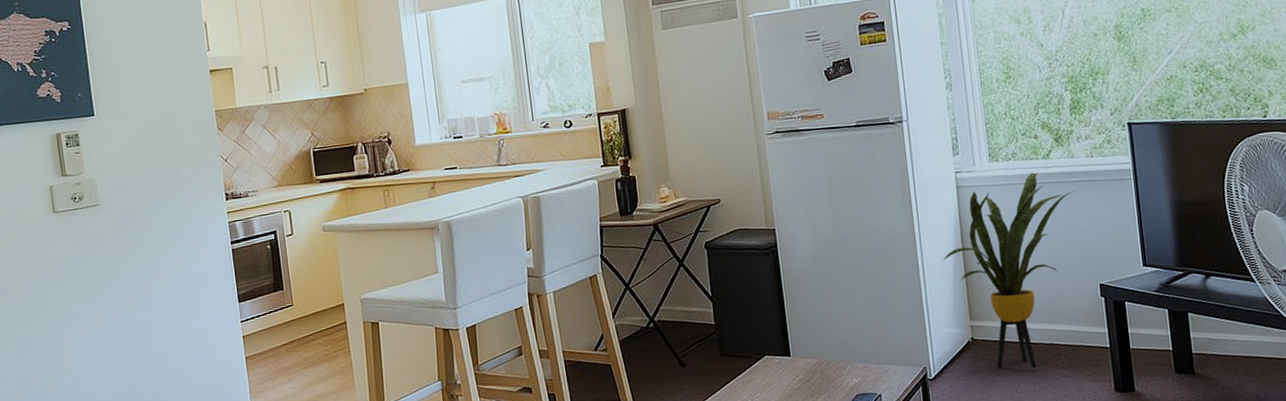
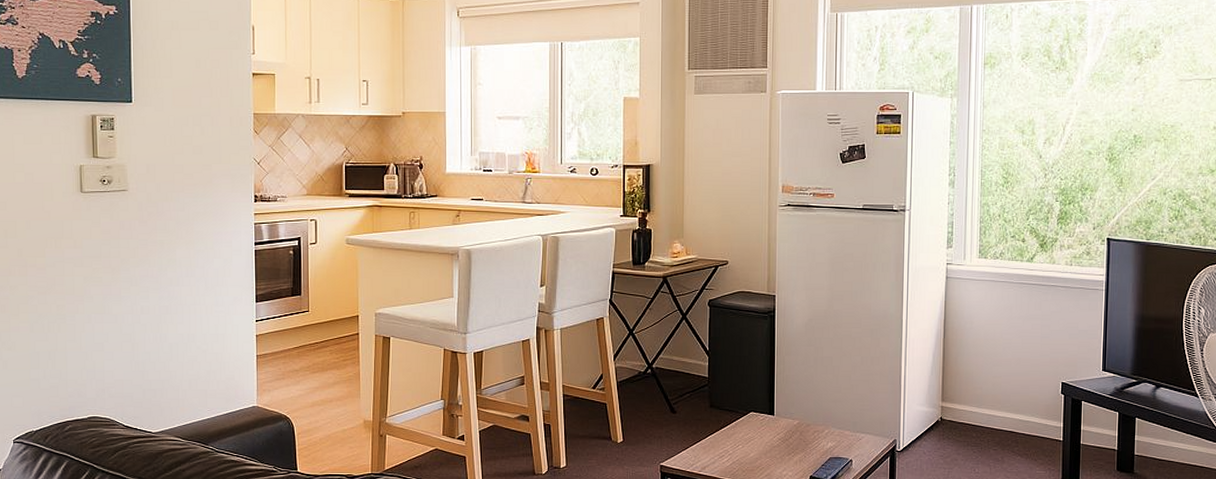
house plant: present [942,171,1076,369] -> none [924,272,1052,453]

